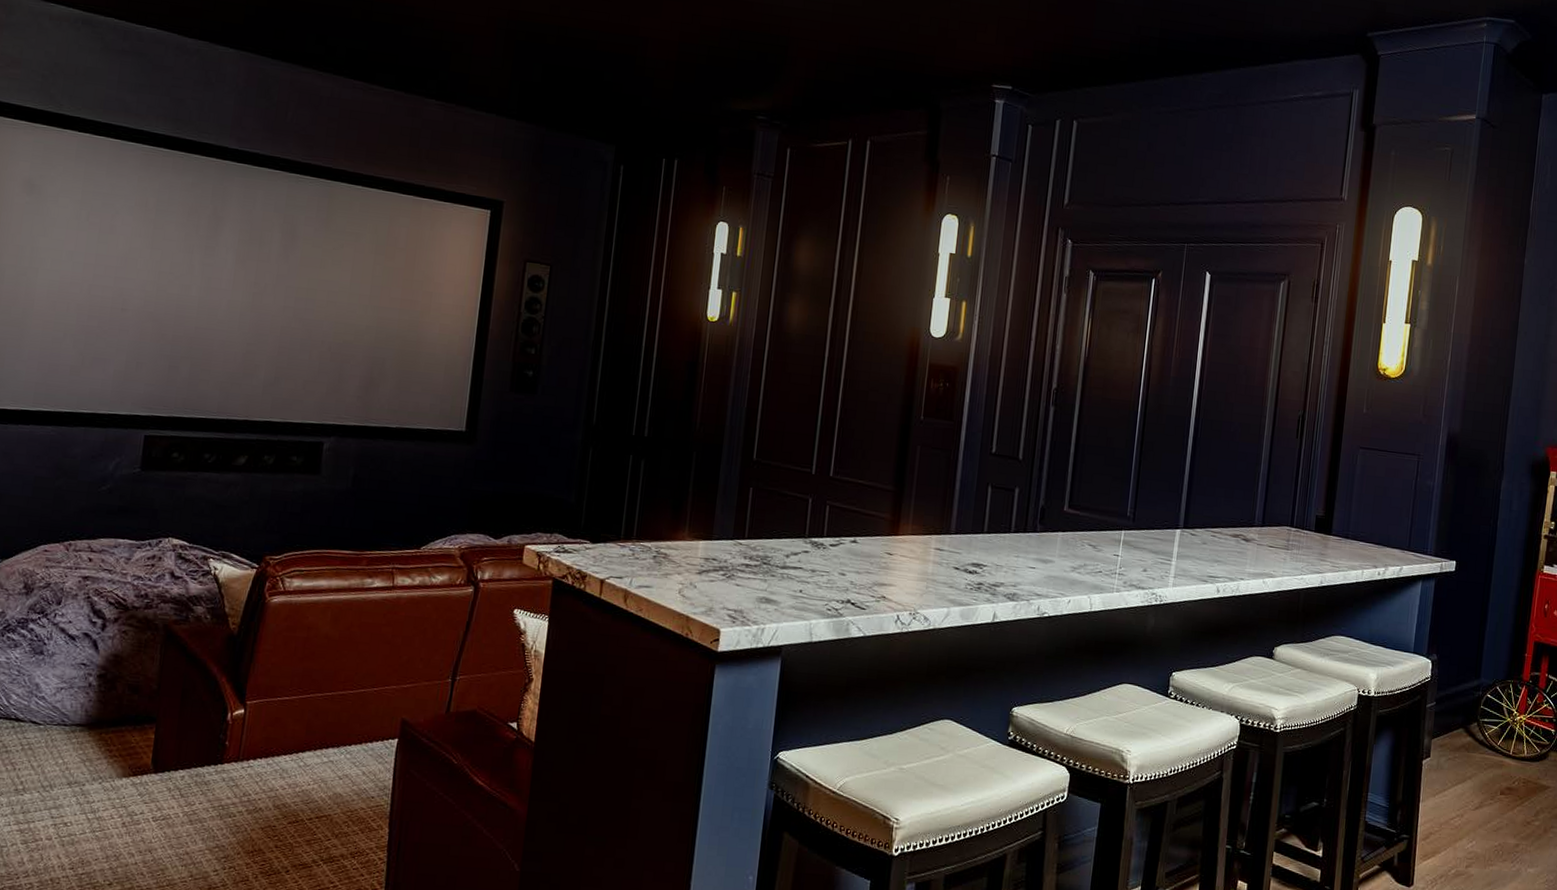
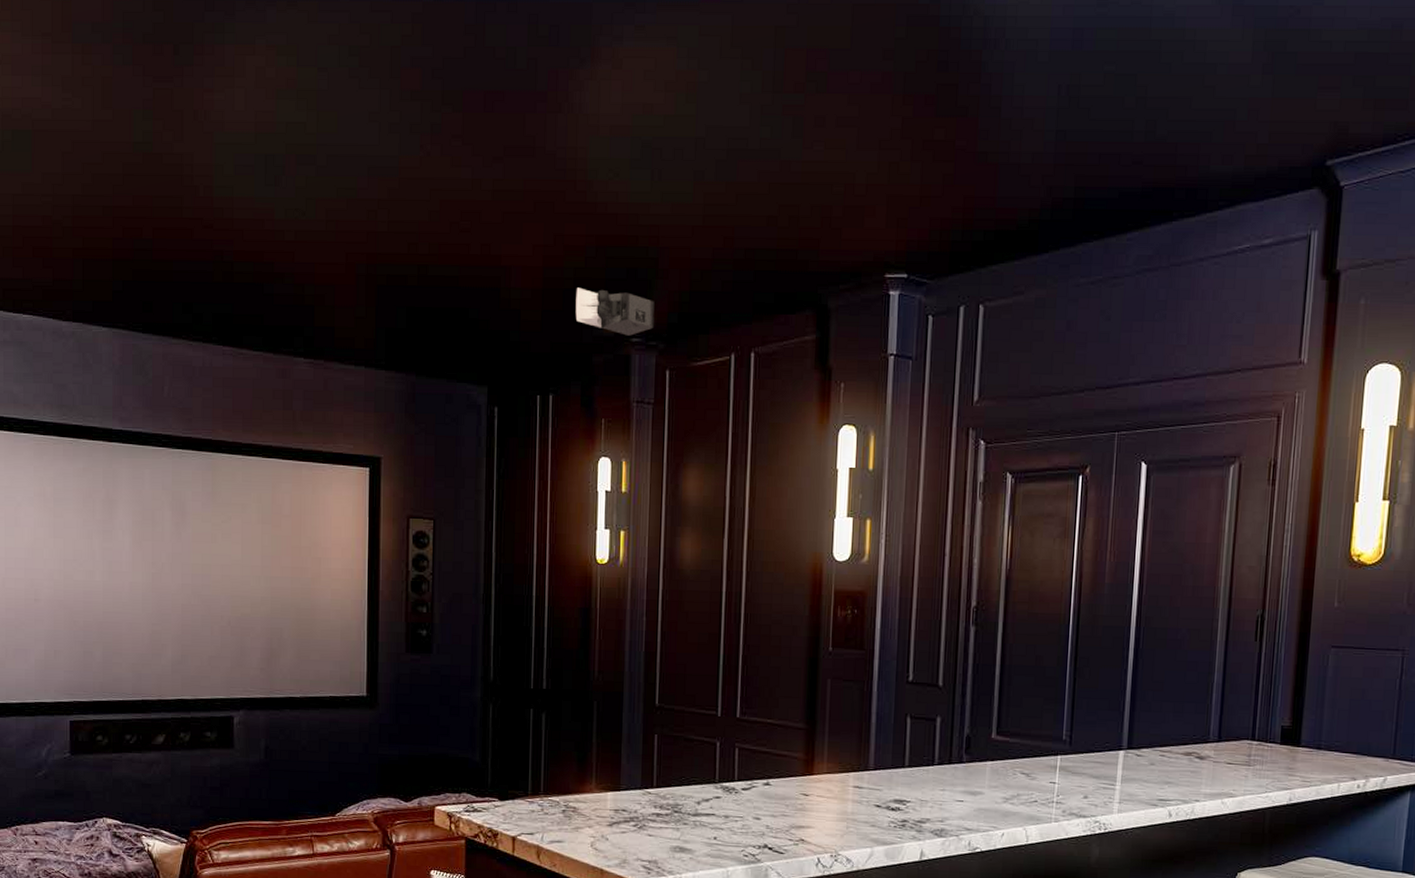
projector: none [706,64,782,114] -> present [575,287,655,336]

